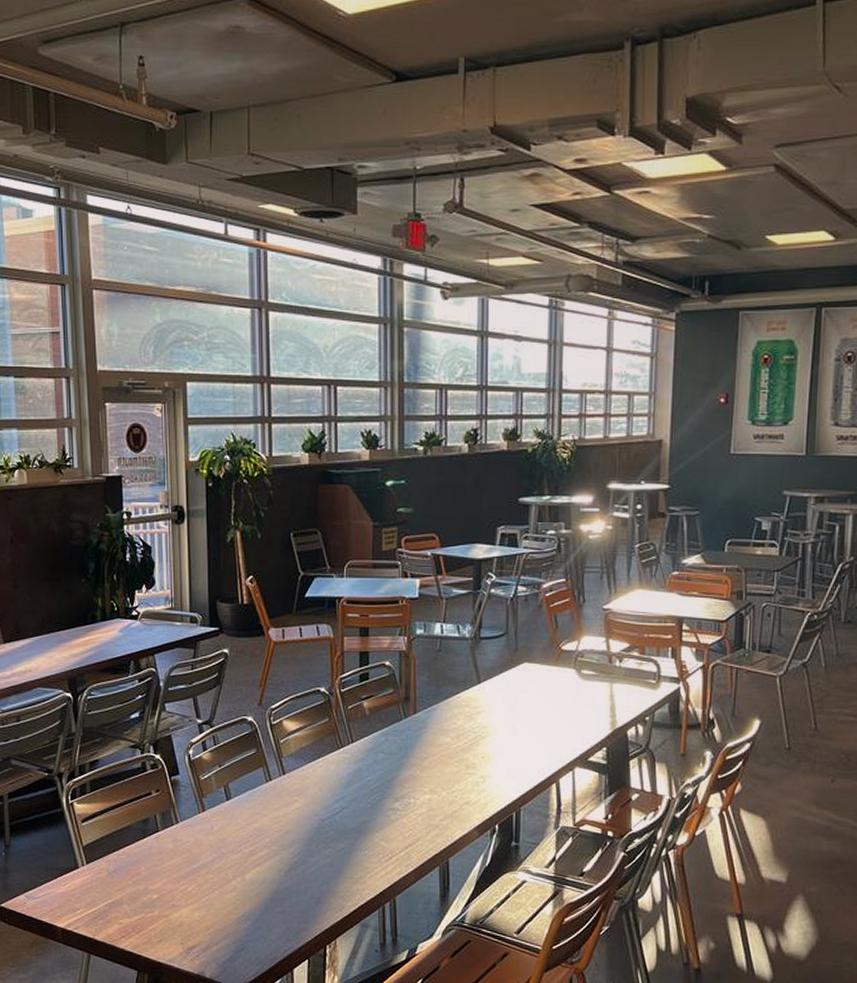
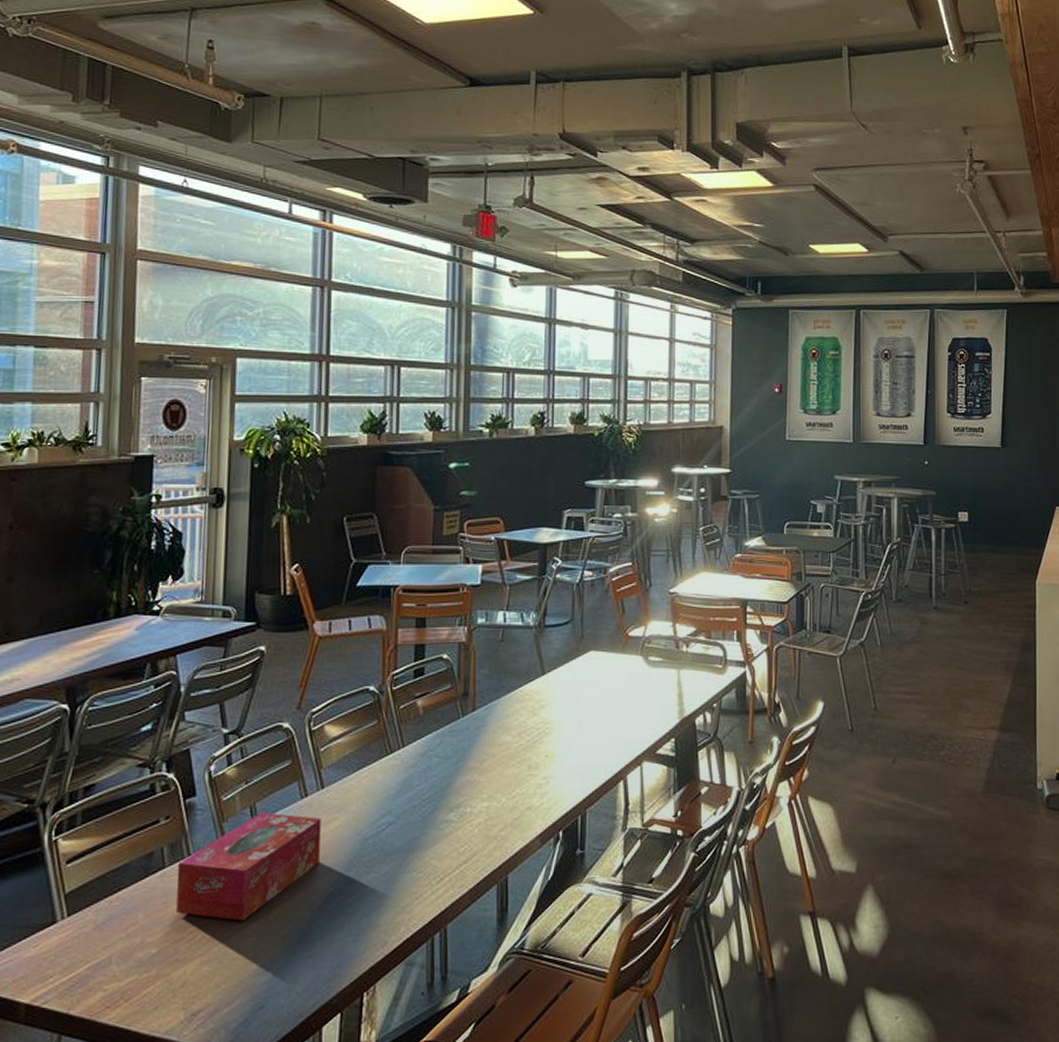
tissue box: none [168,791,284,879] -> present [176,812,321,921]

